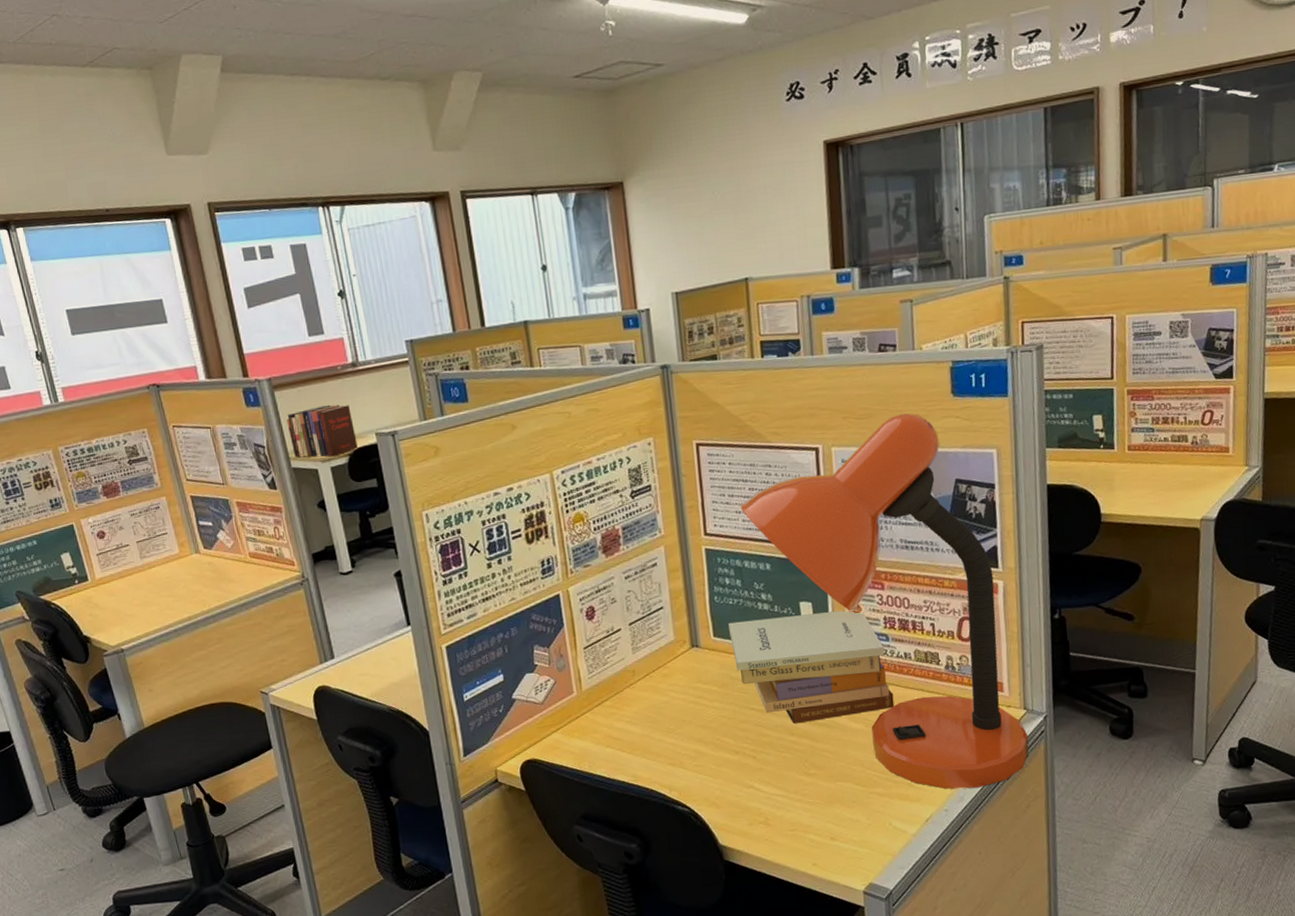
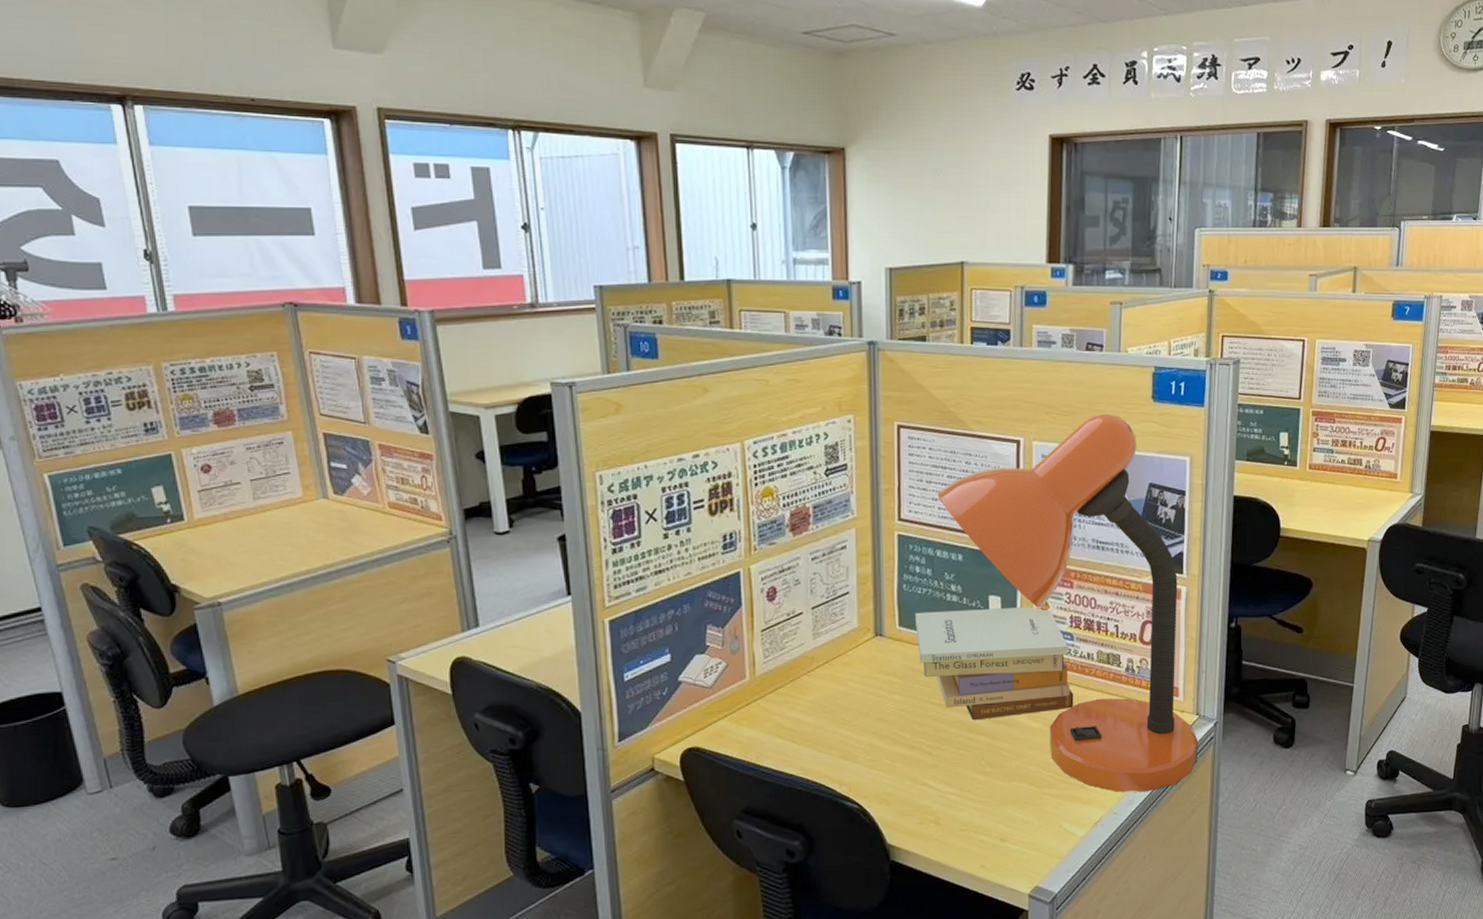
books: present [286,404,358,458] -> none [448,346,529,404]

